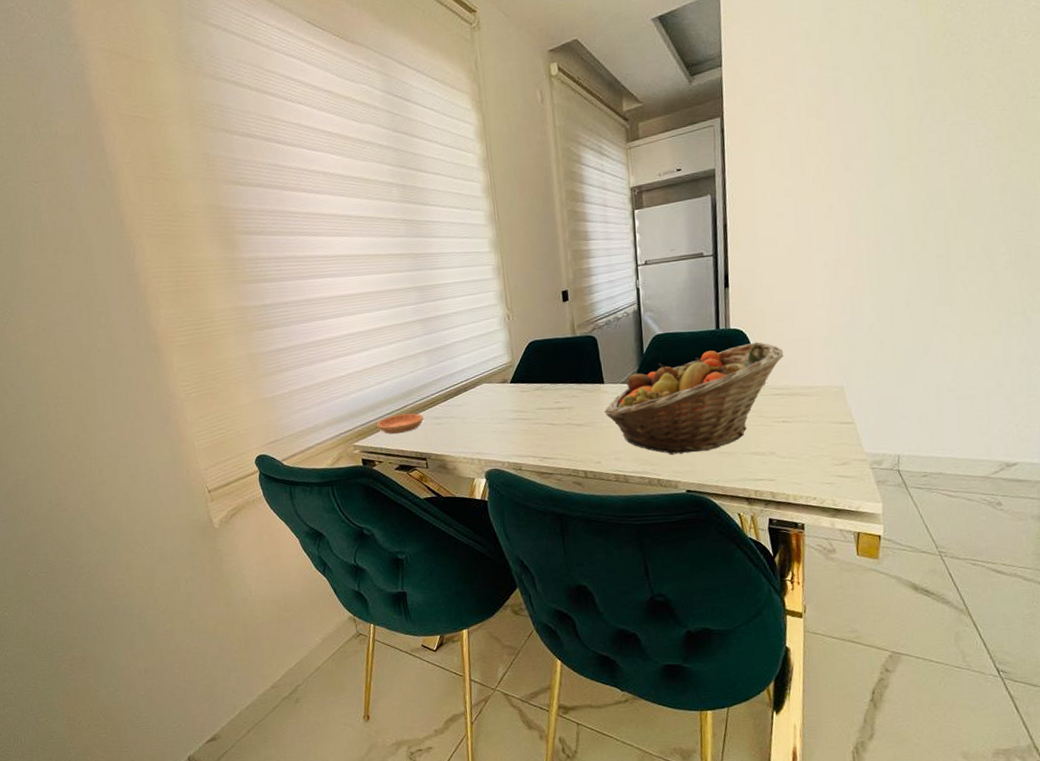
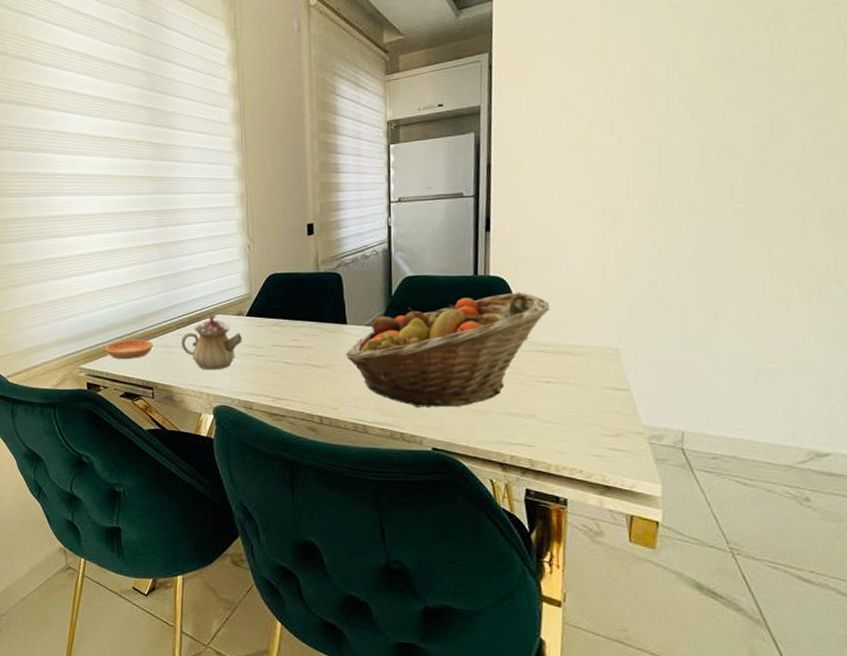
teapot: none [450,383,509,437] -> present [181,314,243,370]

